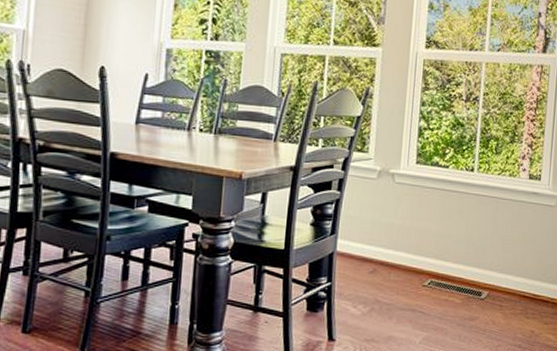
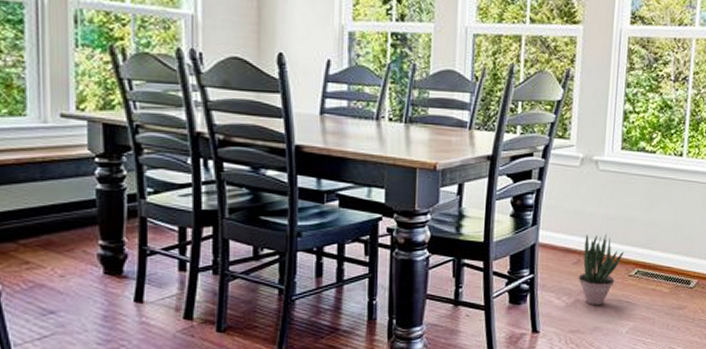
potted plant: none [374,244,418,315] -> present [578,234,624,306]

